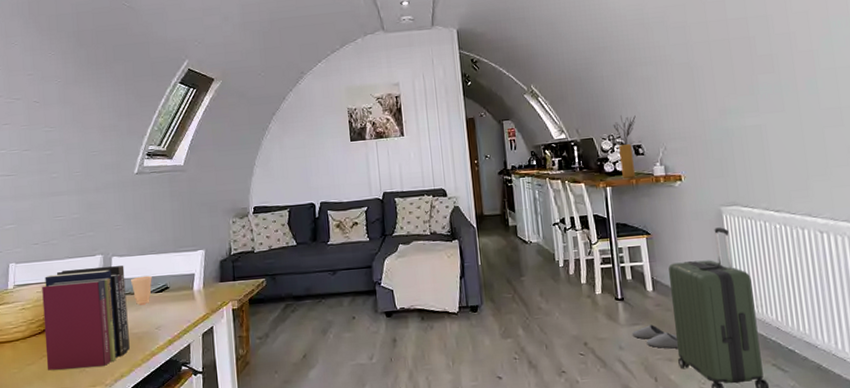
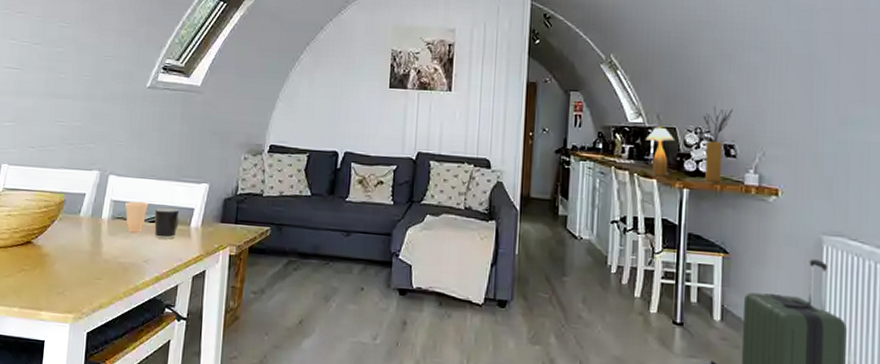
books: present [42,266,130,370] -> none [24,181,121,292]
mug: none [158,276,183,306] -> present [154,207,180,239]
table lamp: none [569,137,594,180] -> present [645,124,676,176]

